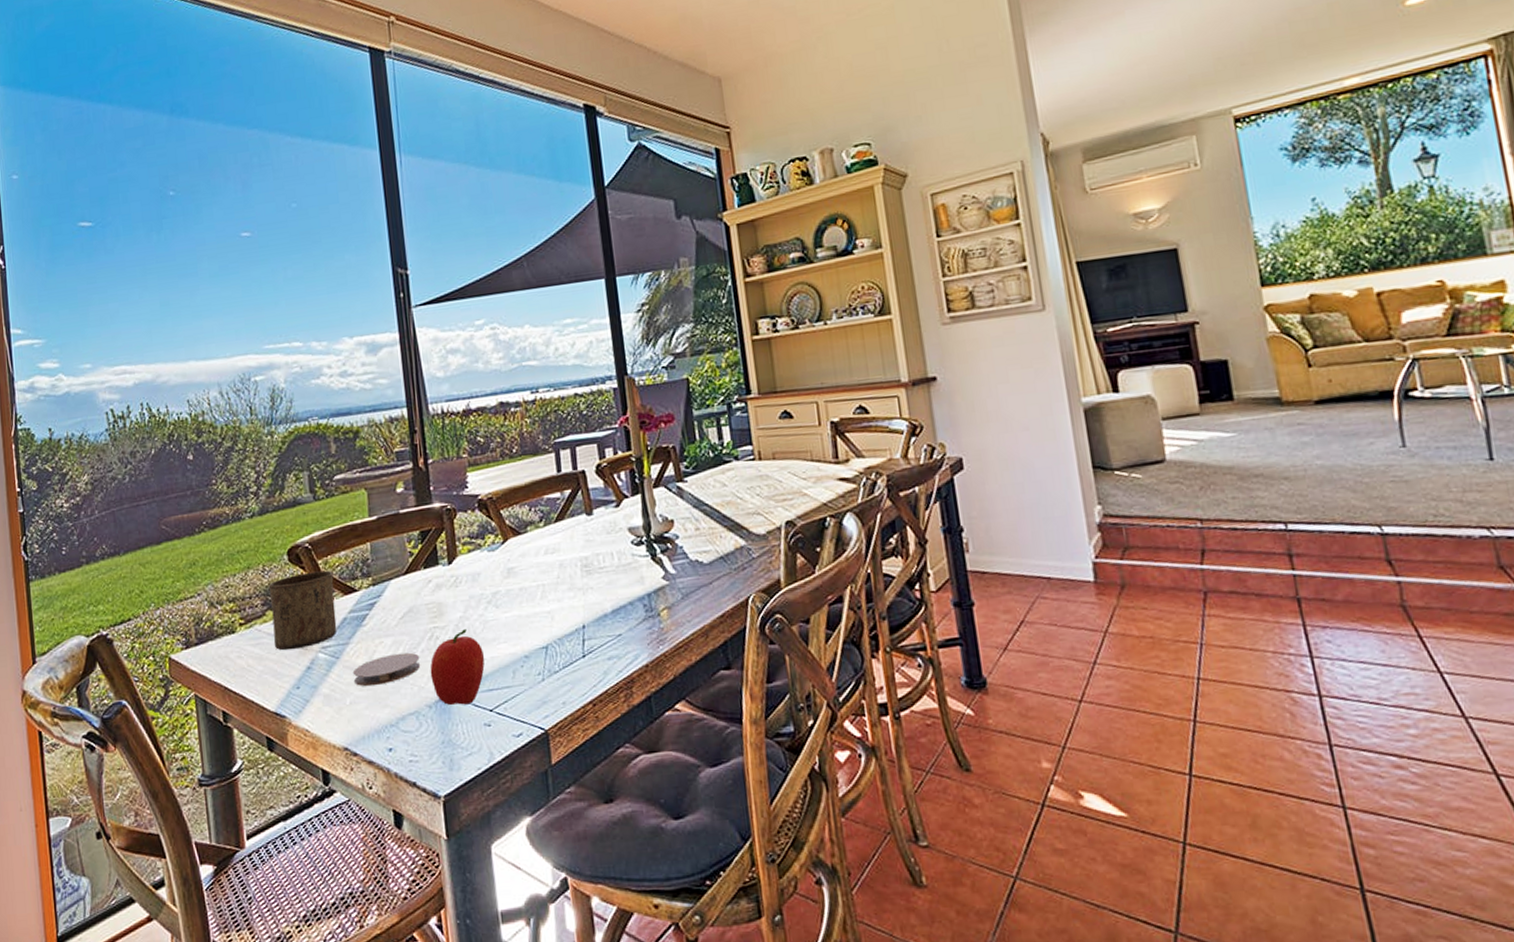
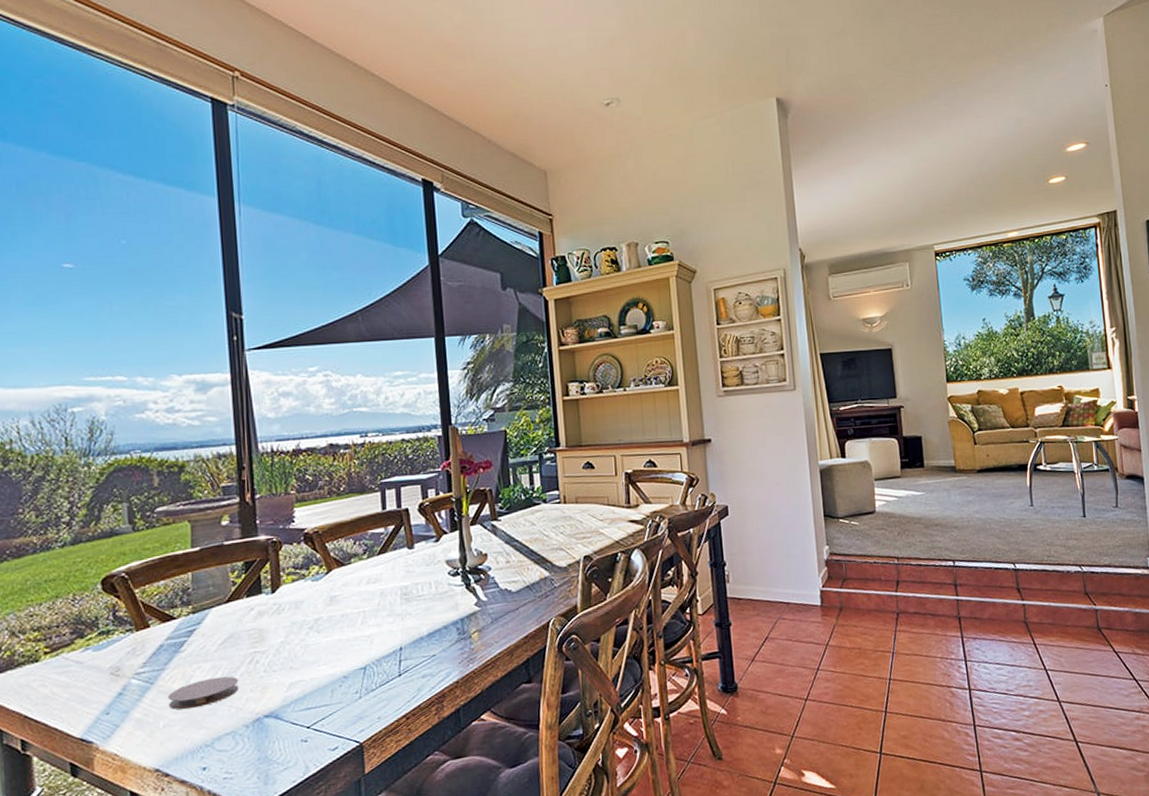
cup: present [269,570,337,651] -> none [80,599,153,678]
fruit: present [430,629,485,705] -> none [248,653,305,724]

